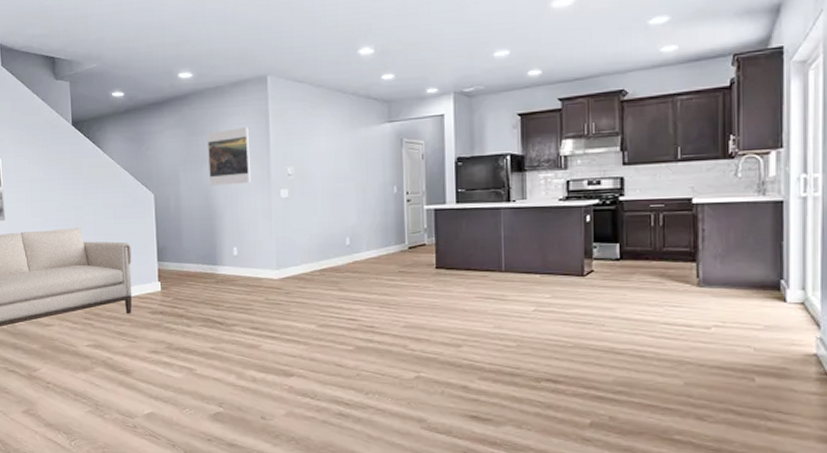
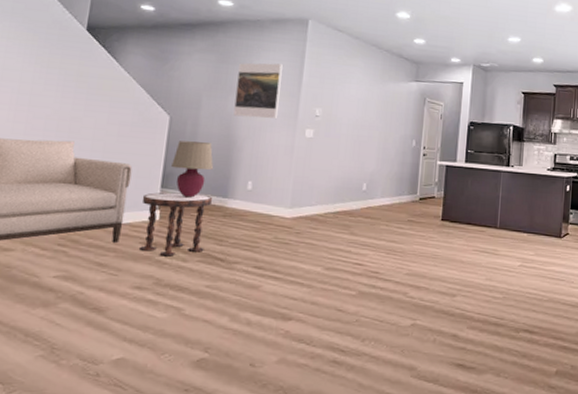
side table: none [143,264,204,323] -> present [140,192,212,257]
table lamp: none [163,215,199,268] -> present [171,141,213,198]

